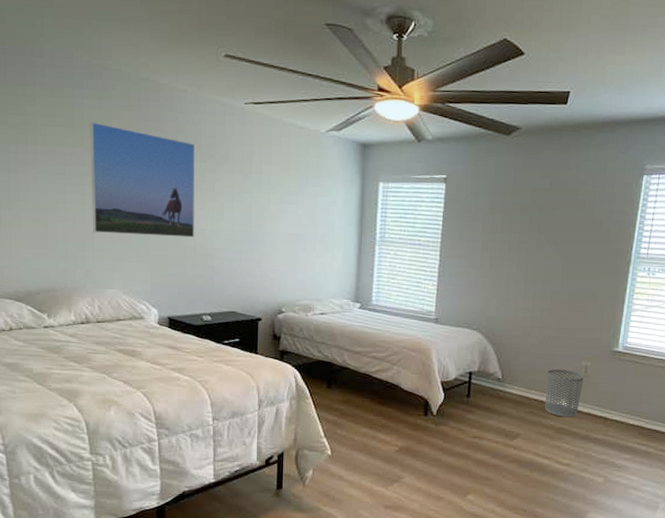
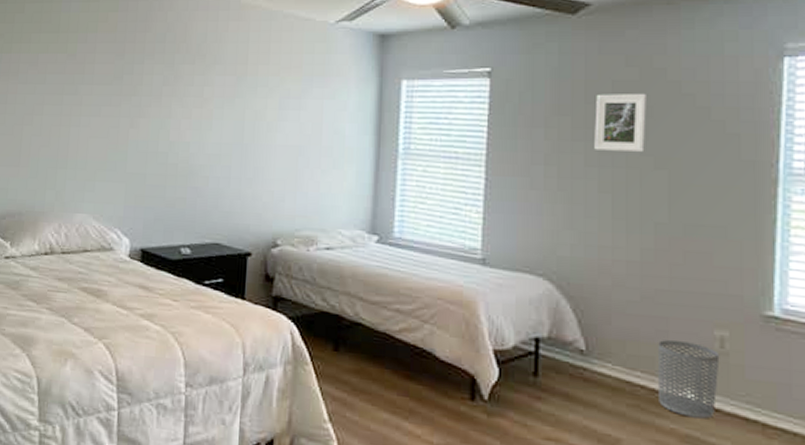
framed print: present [90,121,195,238] -> none [67,26,183,152]
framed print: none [516,198,553,241] -> present [594,93,646,152]

